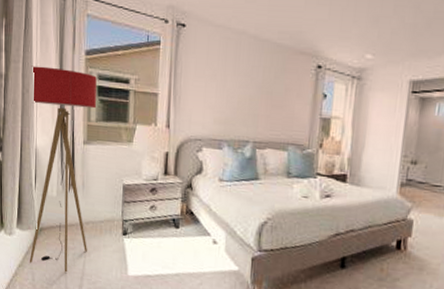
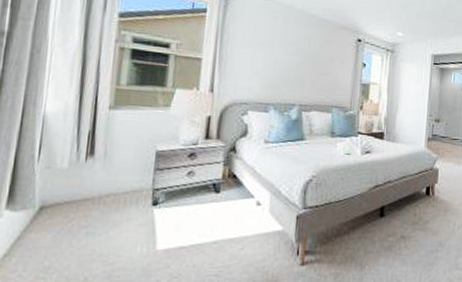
floor lamp: present [29,65,97,273] -> none [20,24,131,256]

